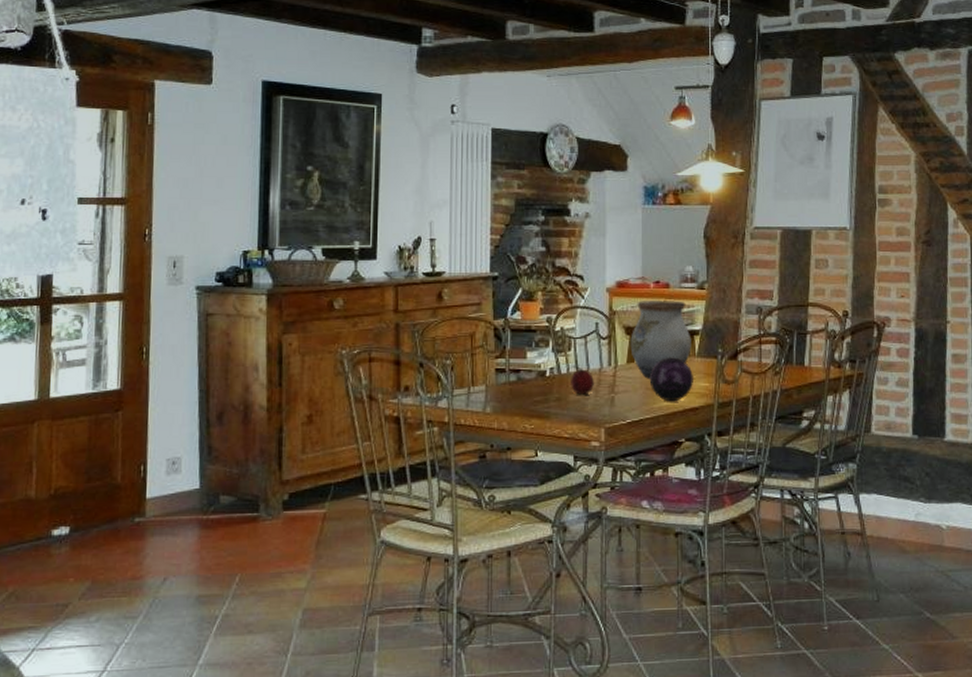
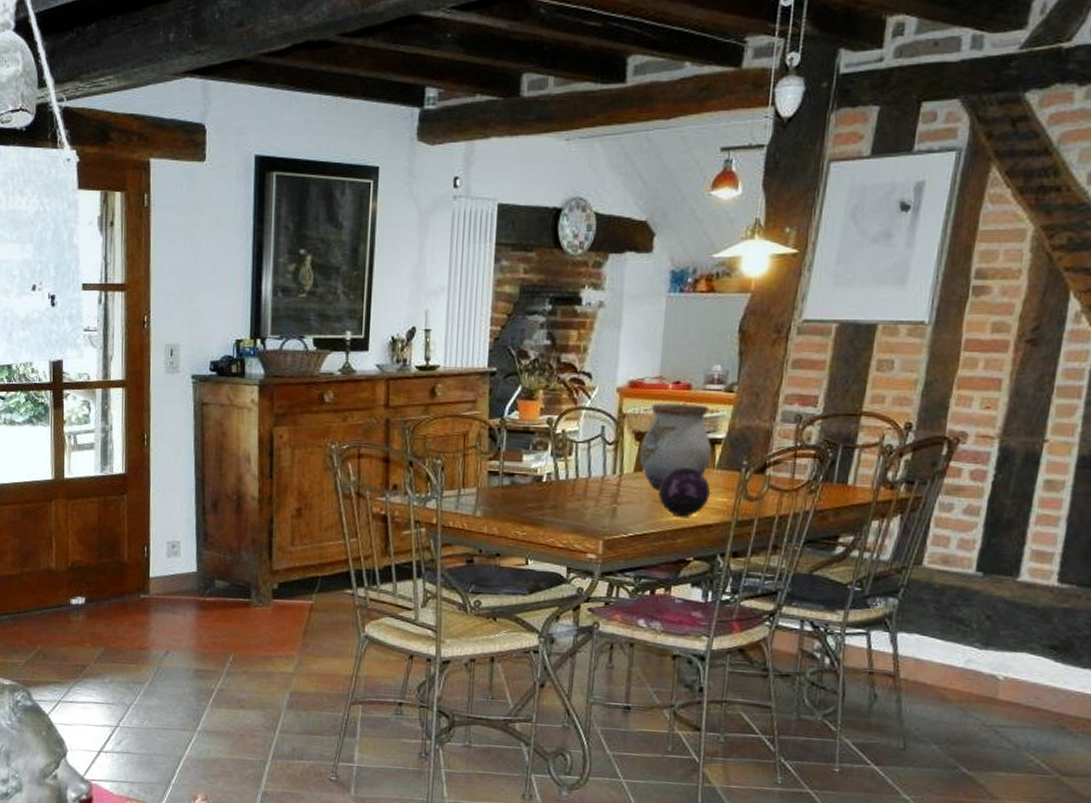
fruit: present [569,365,594,395] -> none [568,471,595,504]

